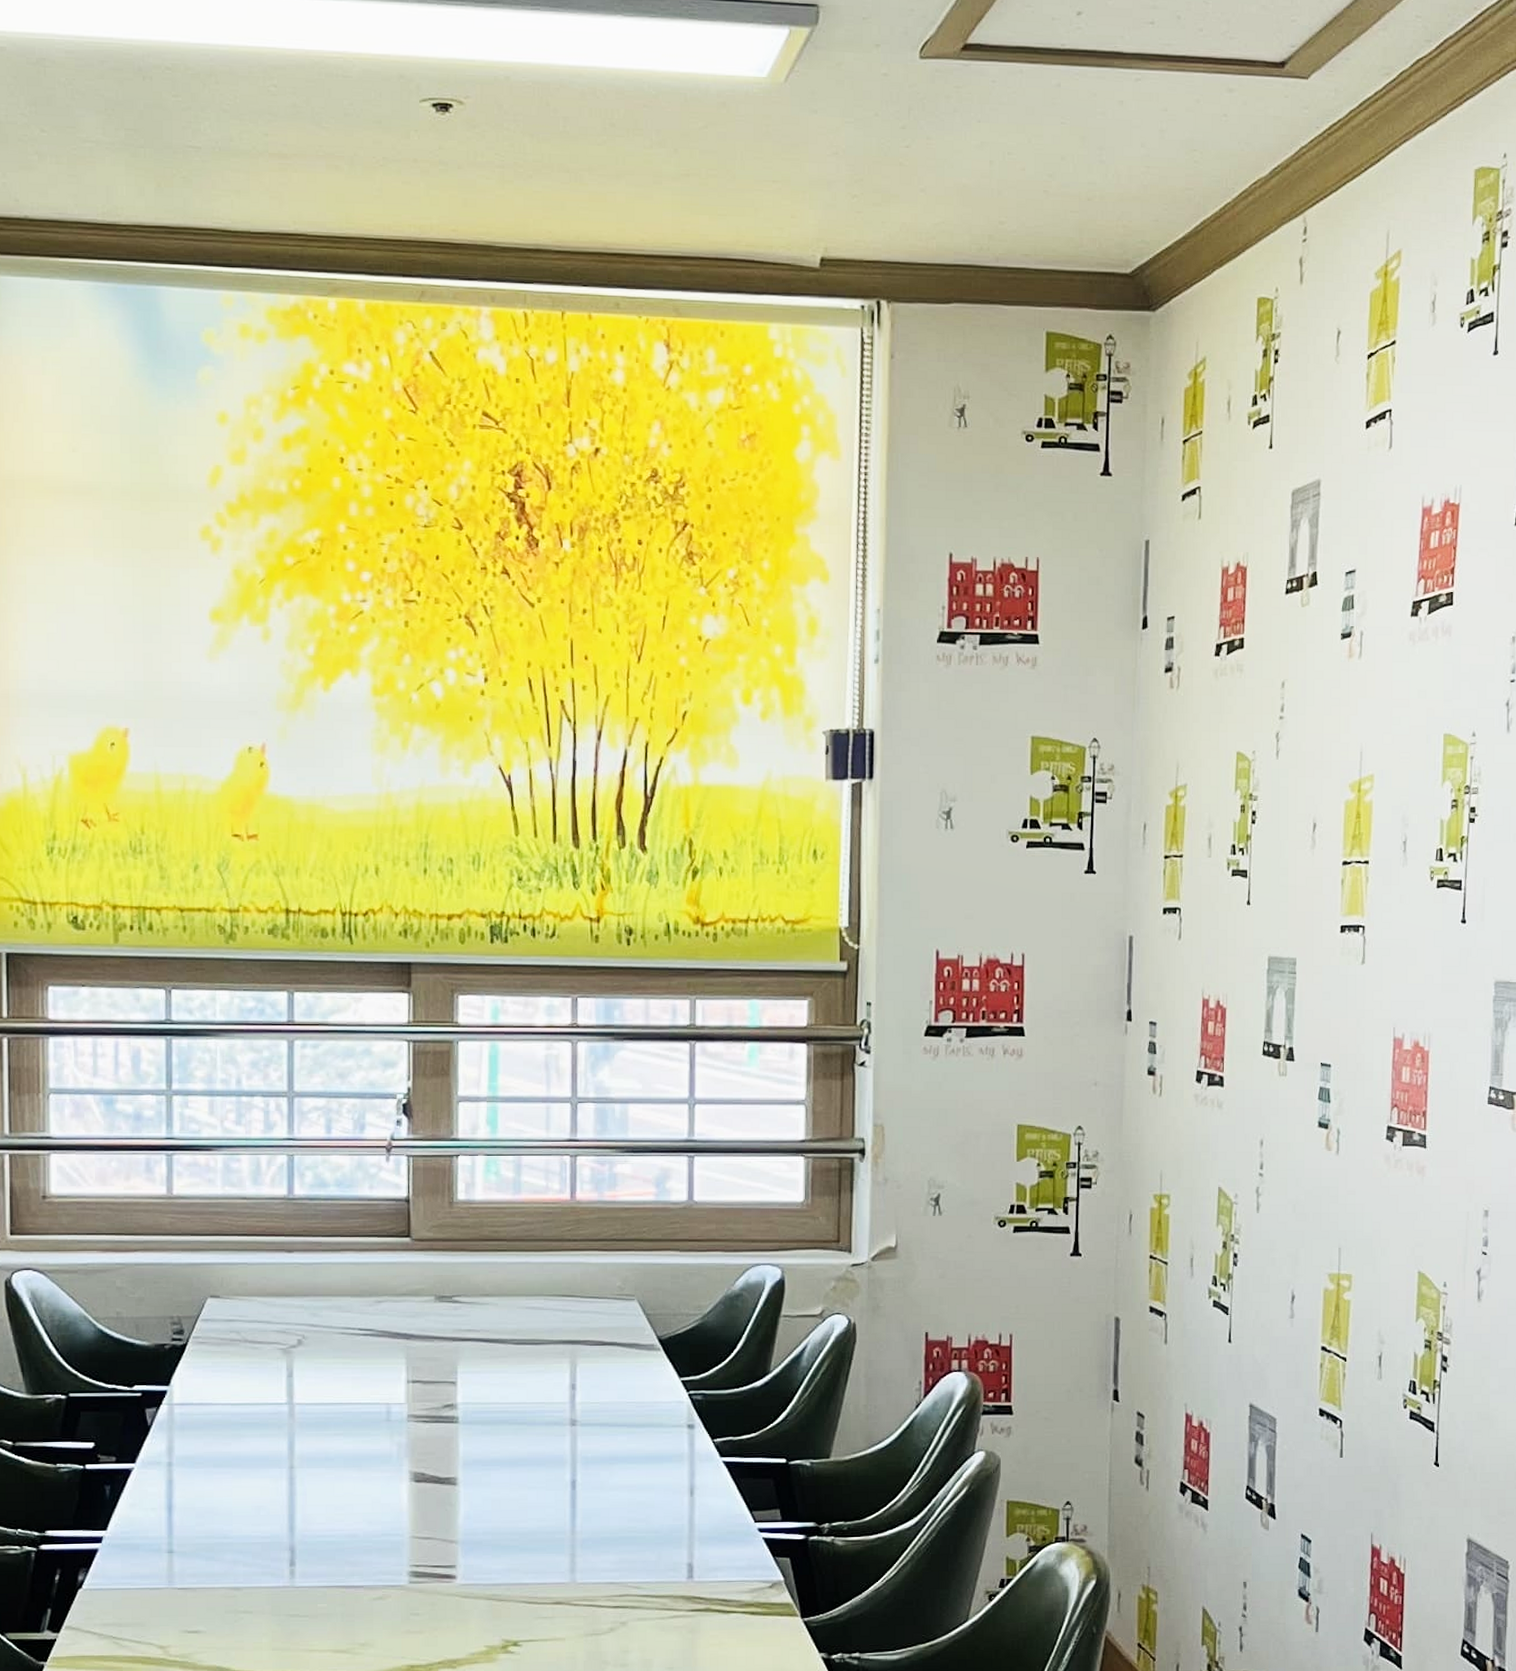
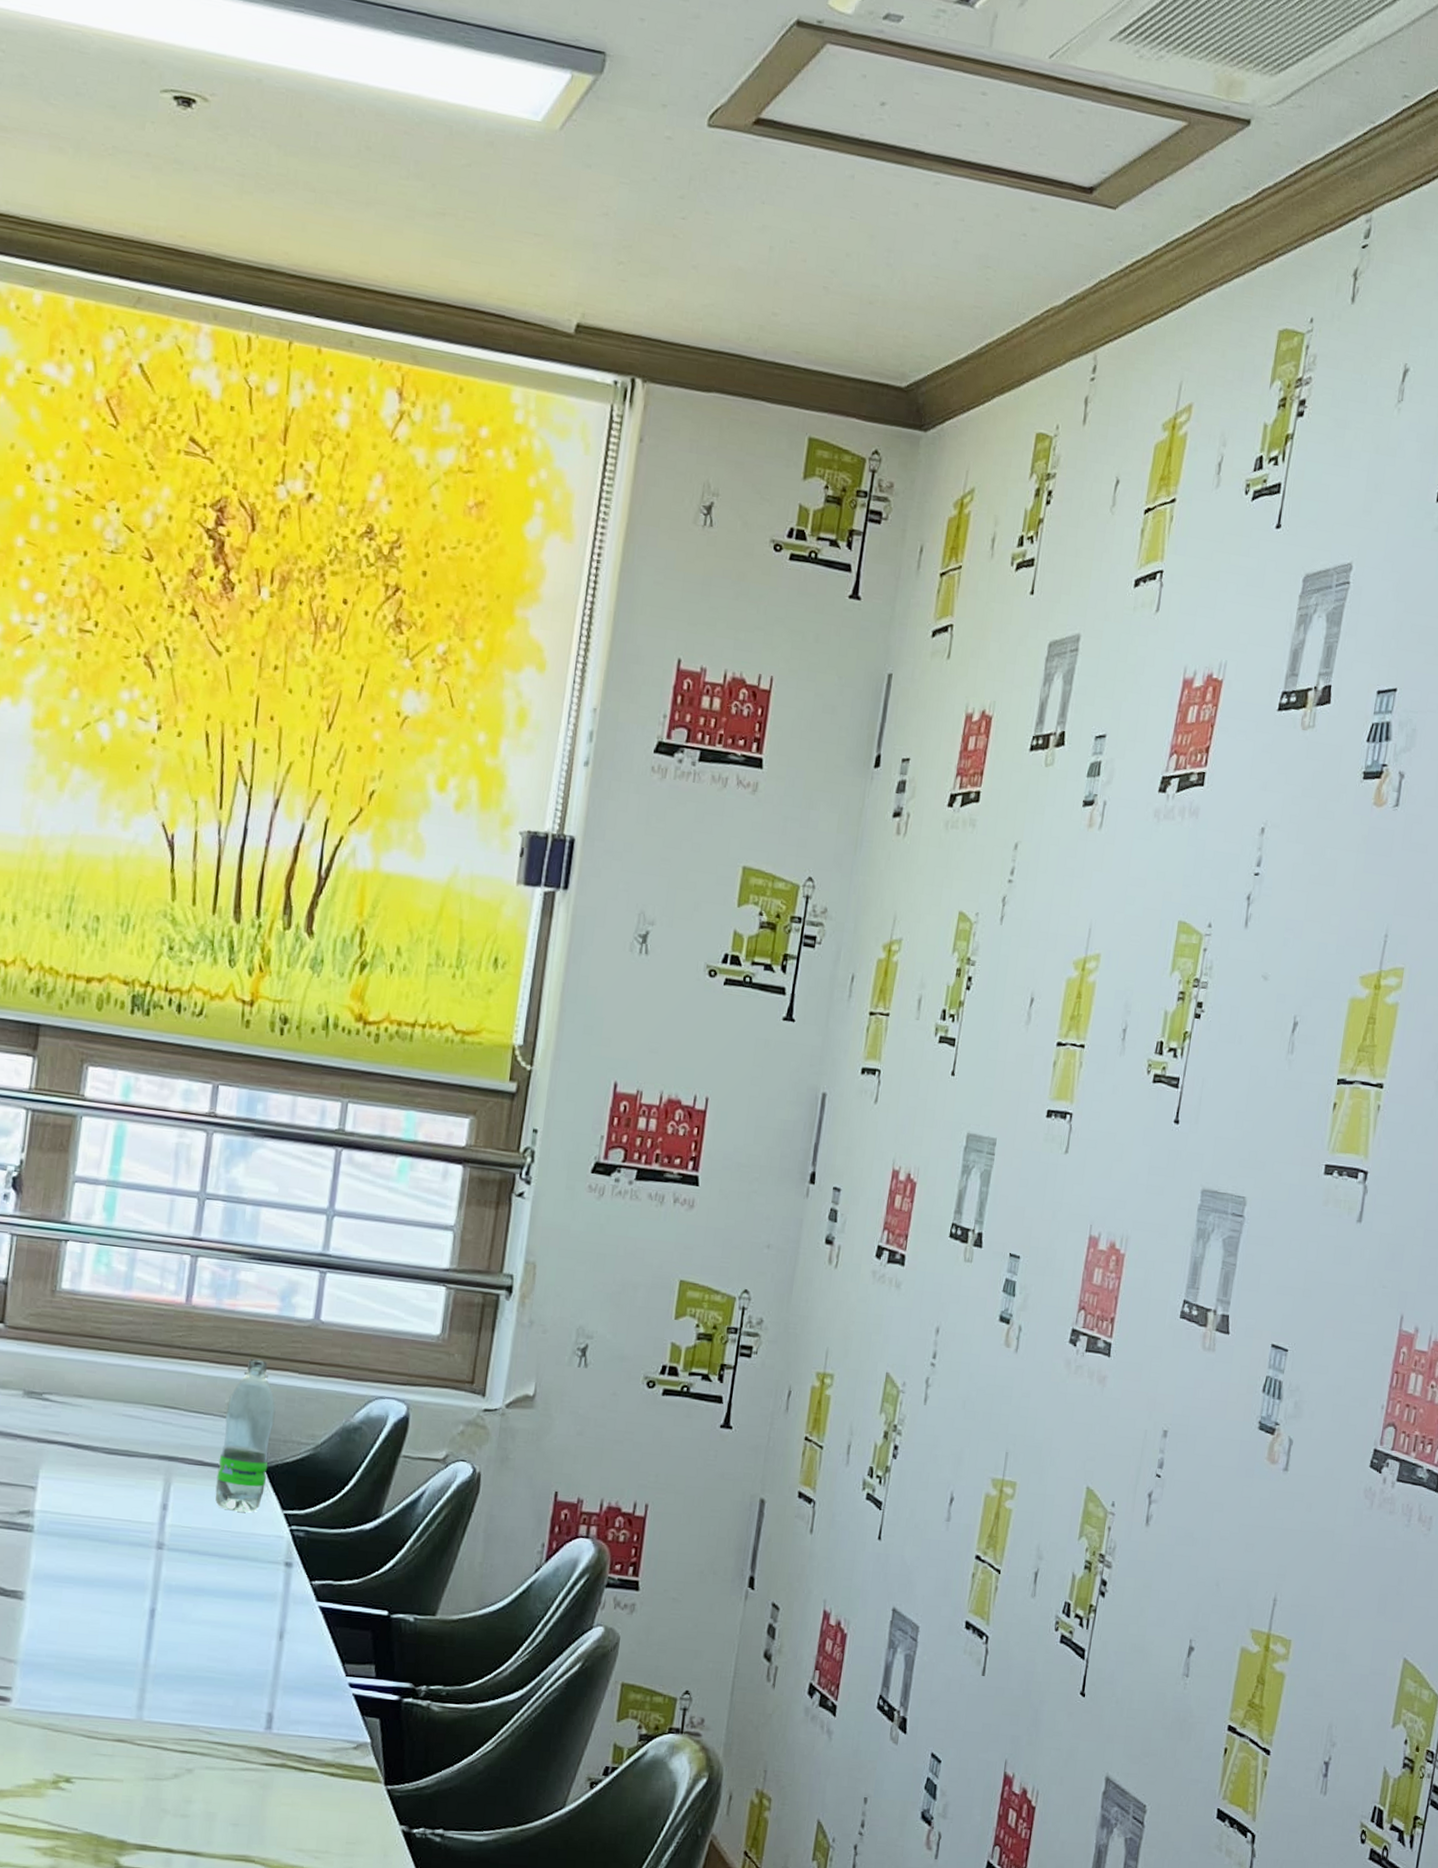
bottle: none [617,1243,663,1383] -> present [215,1359,276,1513]

